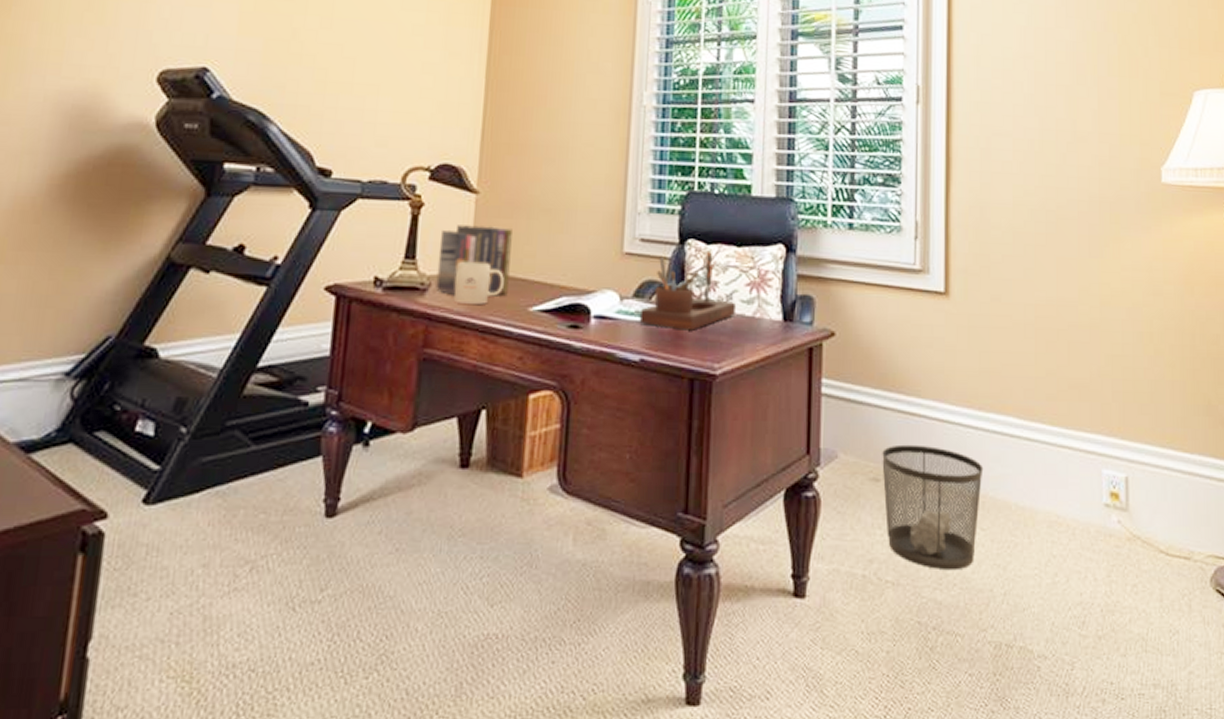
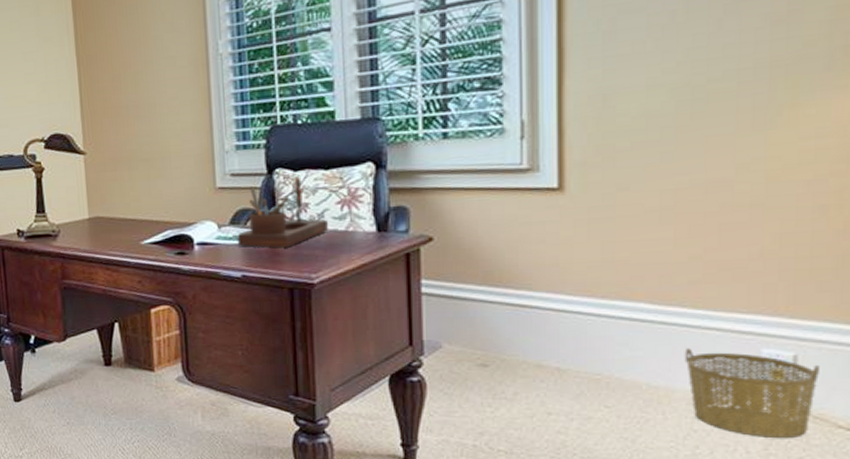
books: present [435,225,512,297] -> none [61,179,122,239]
mug: present [453,261,505,306] -> none [77,209,118,244]
waste bin: present [882,444,984,571] -> none [490,333,608,442]
basket: none [1045,467,1144,563] -> present [684,348,820,438]

